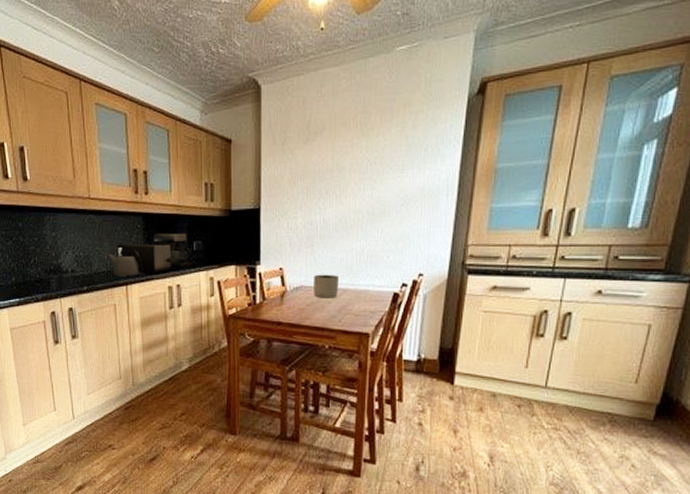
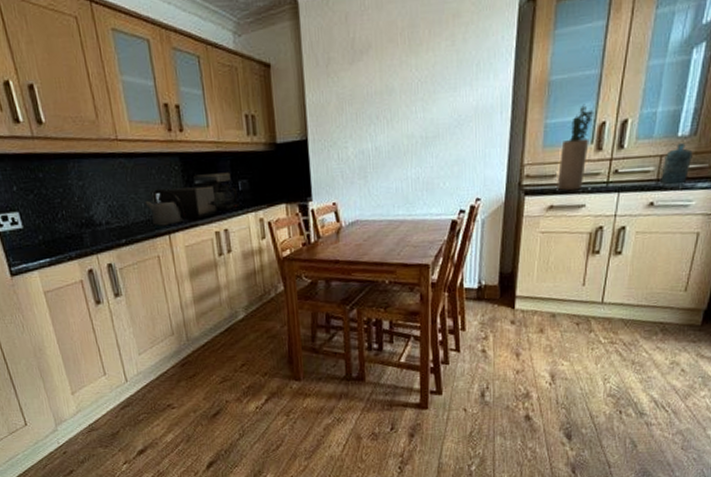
planter: present [314,274,339,298] -> none [369,205,396,232]
vase: none [501,191,541,273] -> present [557,104,594,191]
canister: none [609,234,644,275] -> present [661,142,693,185]

